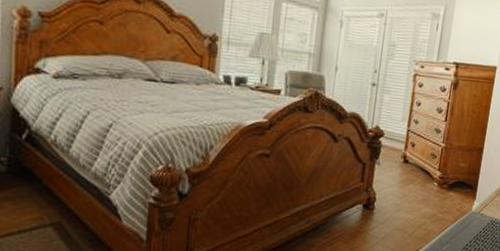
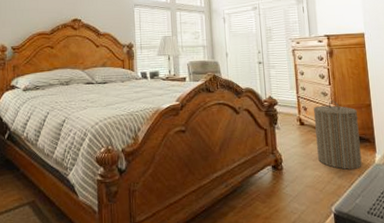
laundry hamper: none [414,139,467,215] -> present [313,100,362,170]

